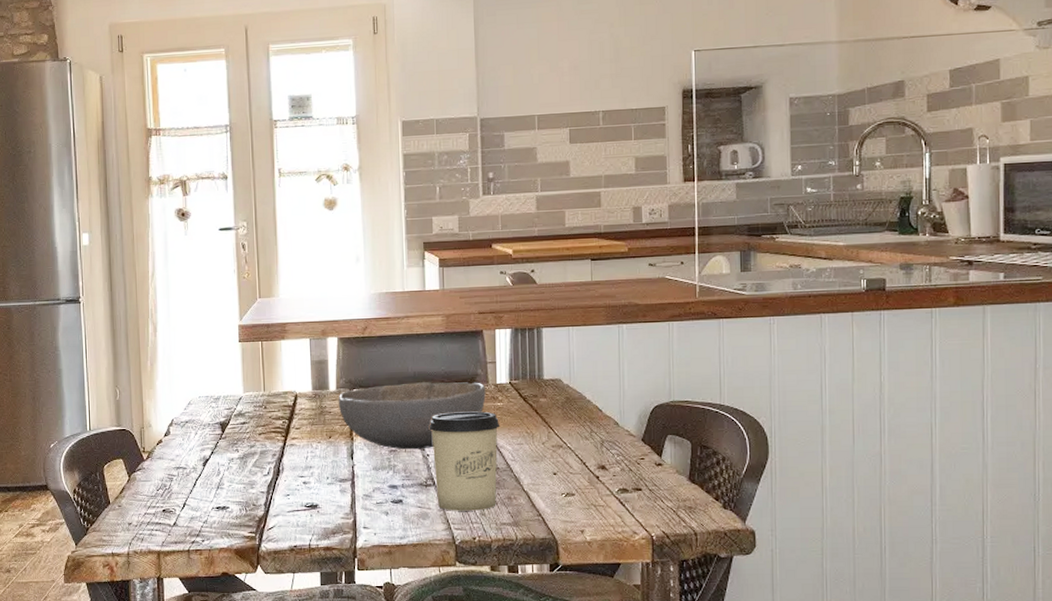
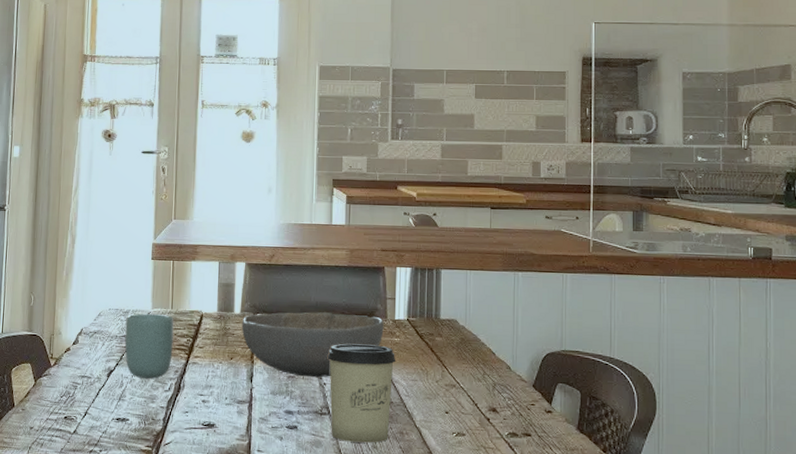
cup: none [217,398,269,464] -> present [125,313,174,379]

